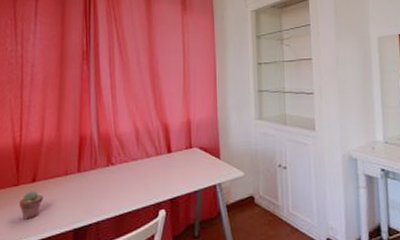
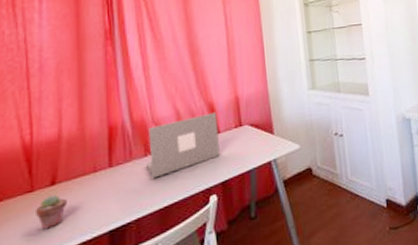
laptop: none [108,132,170,187] -> present [147,112,220,179]

